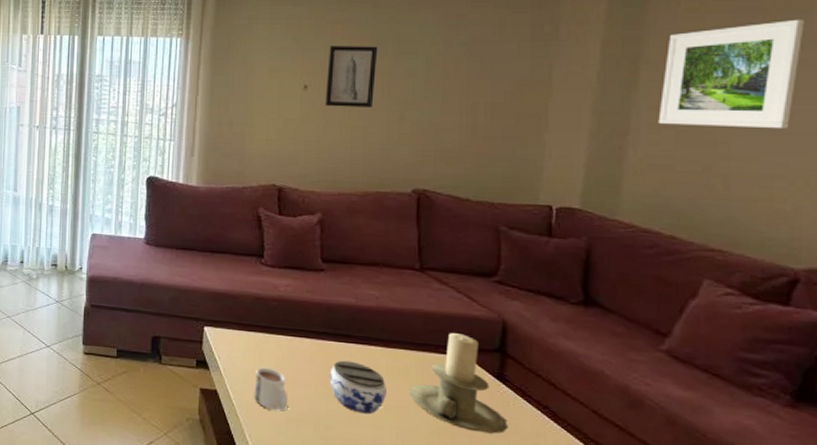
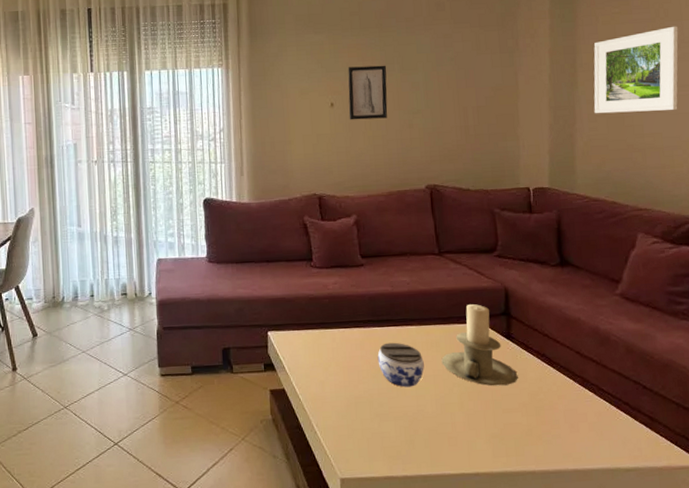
mug: present [254,367,289,412] -> none [316,360,347,399]

